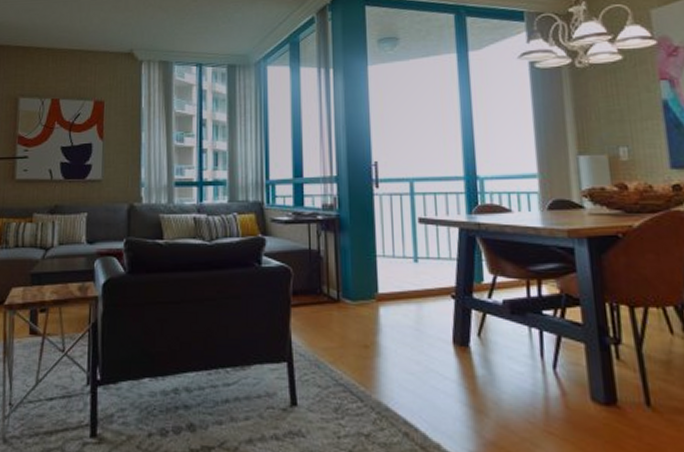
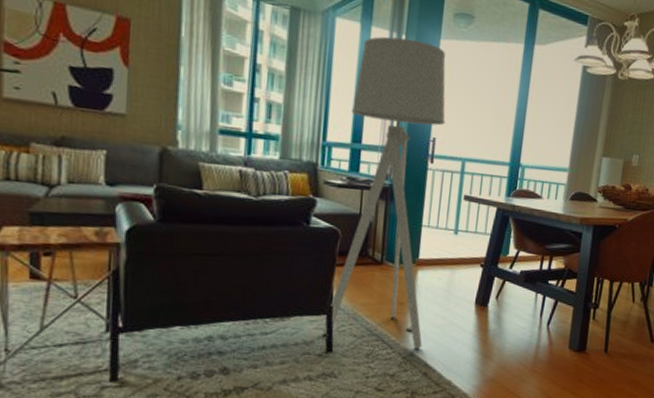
floor lamp: none [284,71,397,402] -> present [322,36,446,349]

